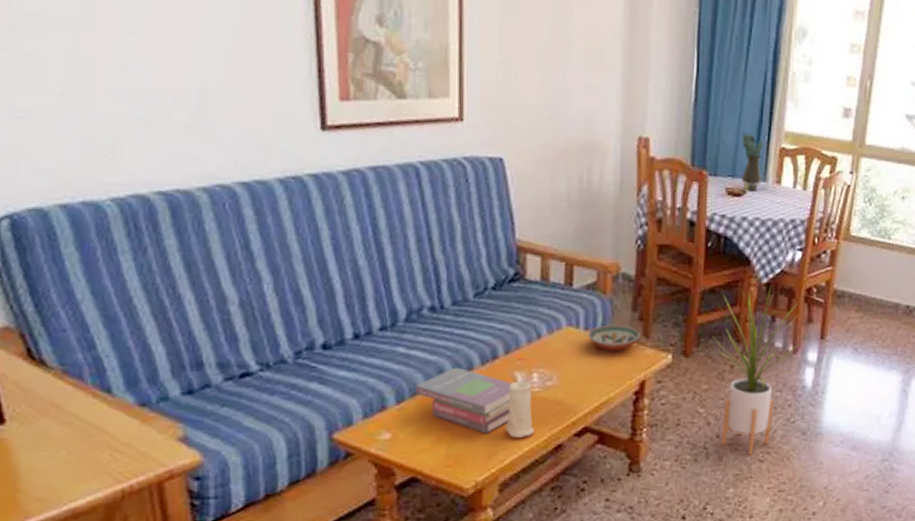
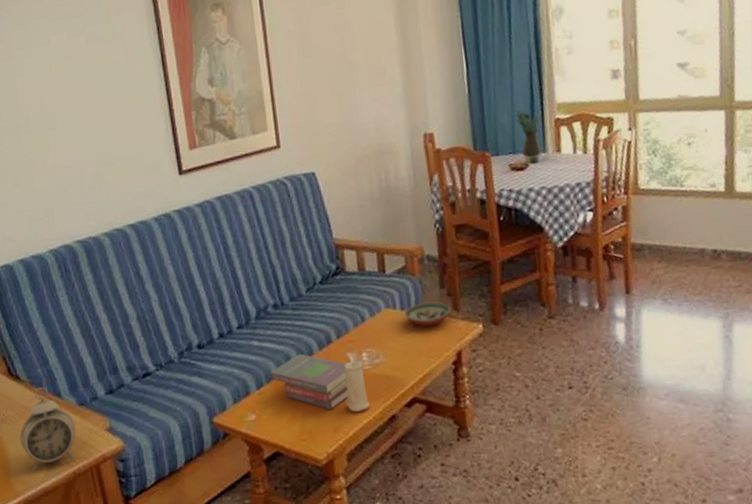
alarm clock: none [39,379,131,488] -> present [20,387,76,473]
house plant: present [712,285,801,455] -> none [518,248,608,414]

